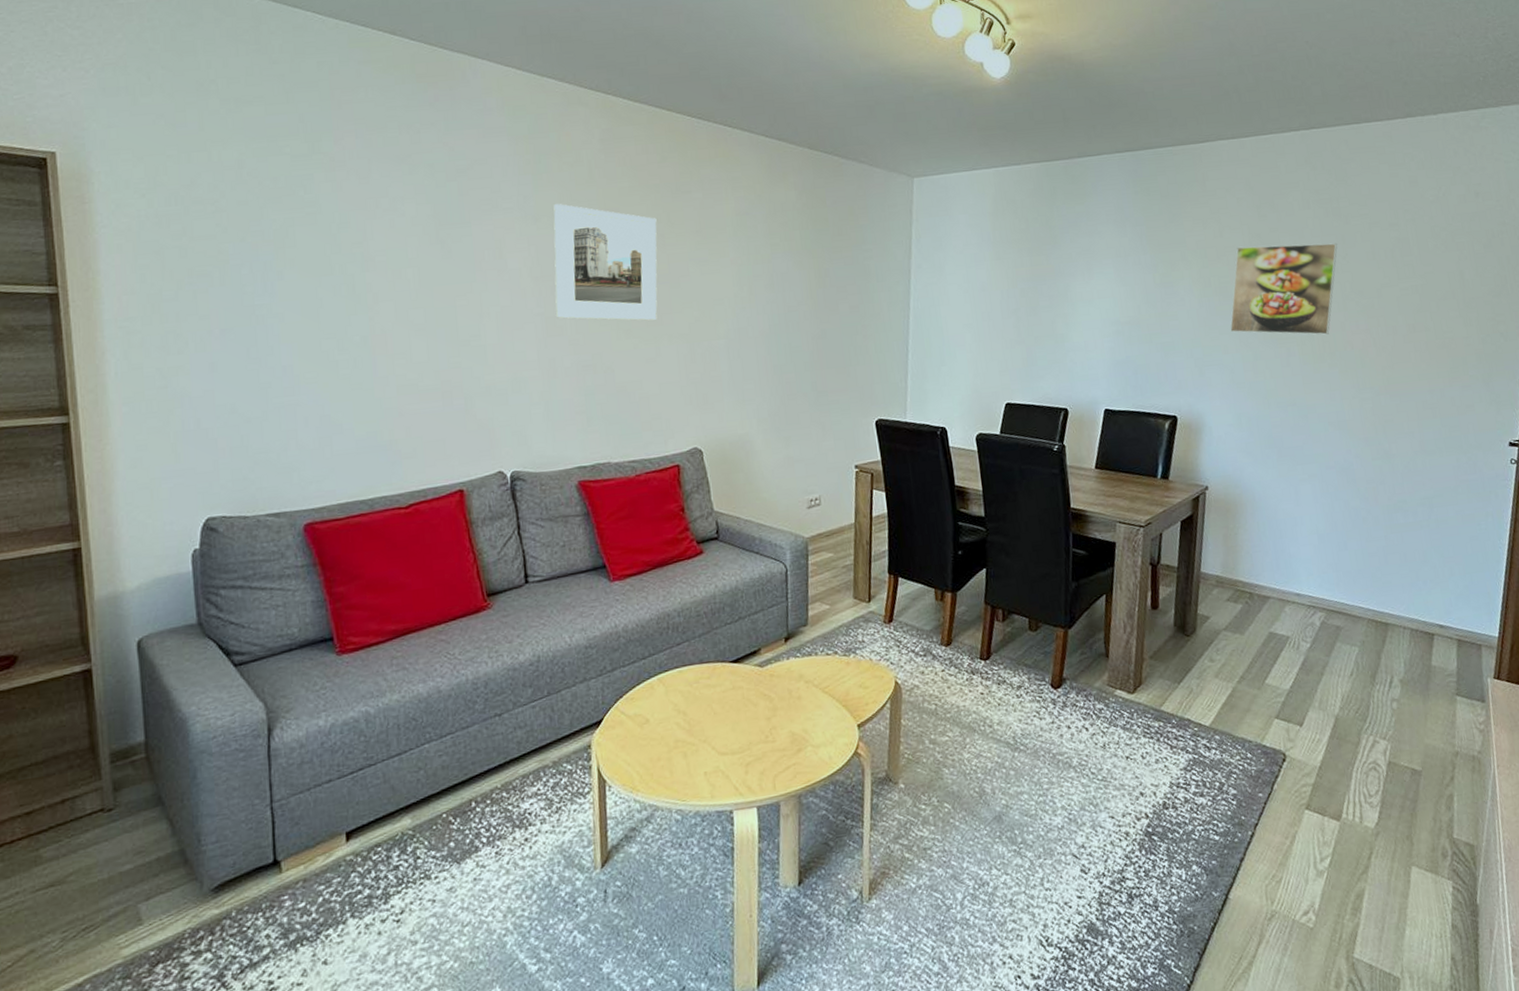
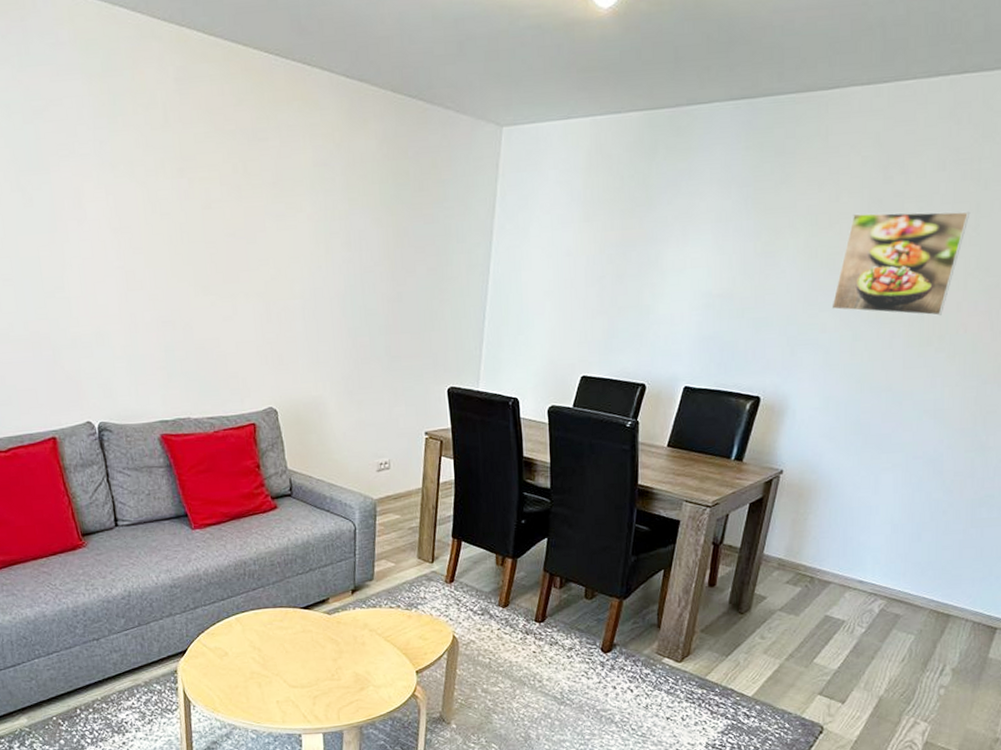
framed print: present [553,204,658,321] -> none [129,150,234,278]

